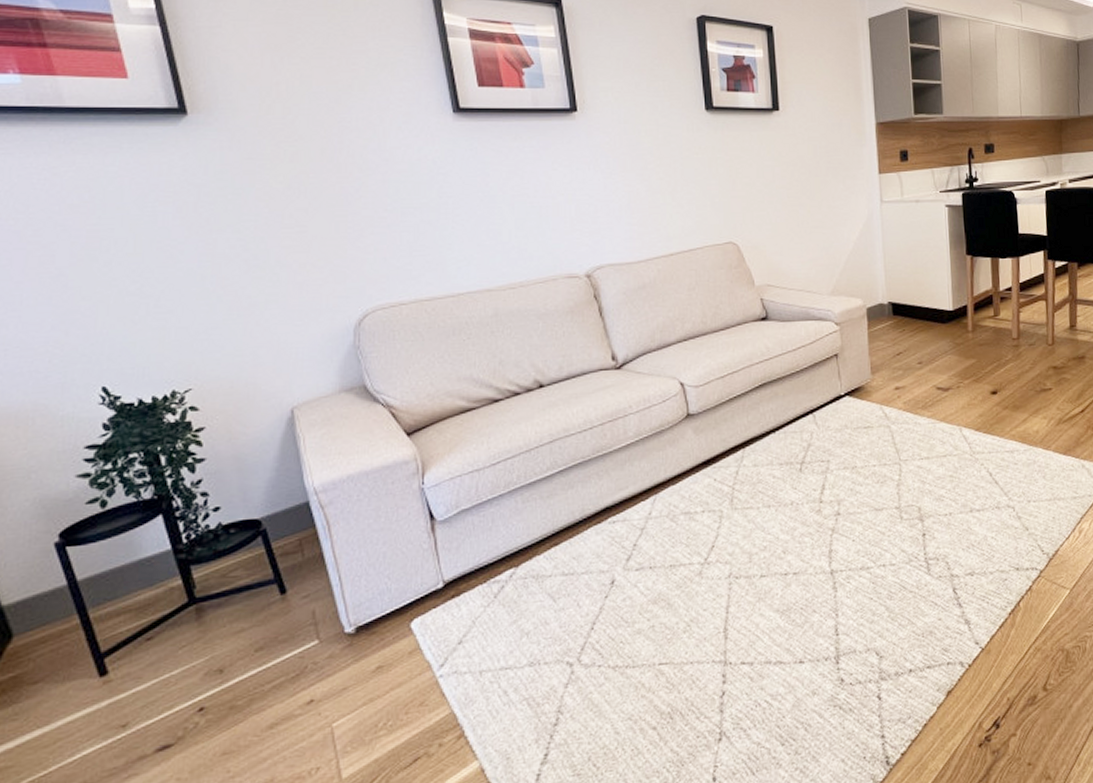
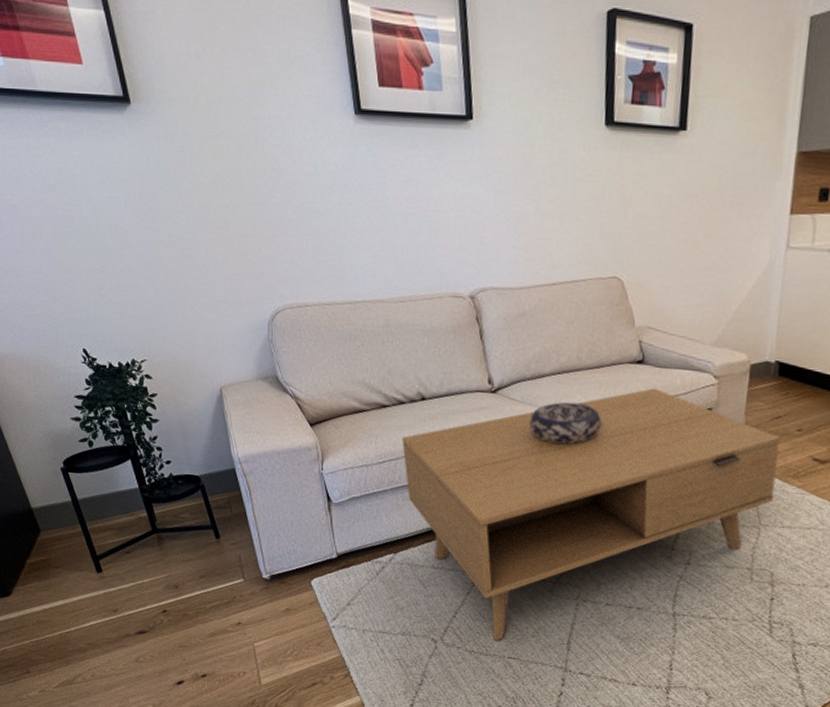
coffee table: none [519,342,909,647] -> present [402,388,780,641]
decorative bowl: none [659,366,734,412] -> present [529,402,602,444]

